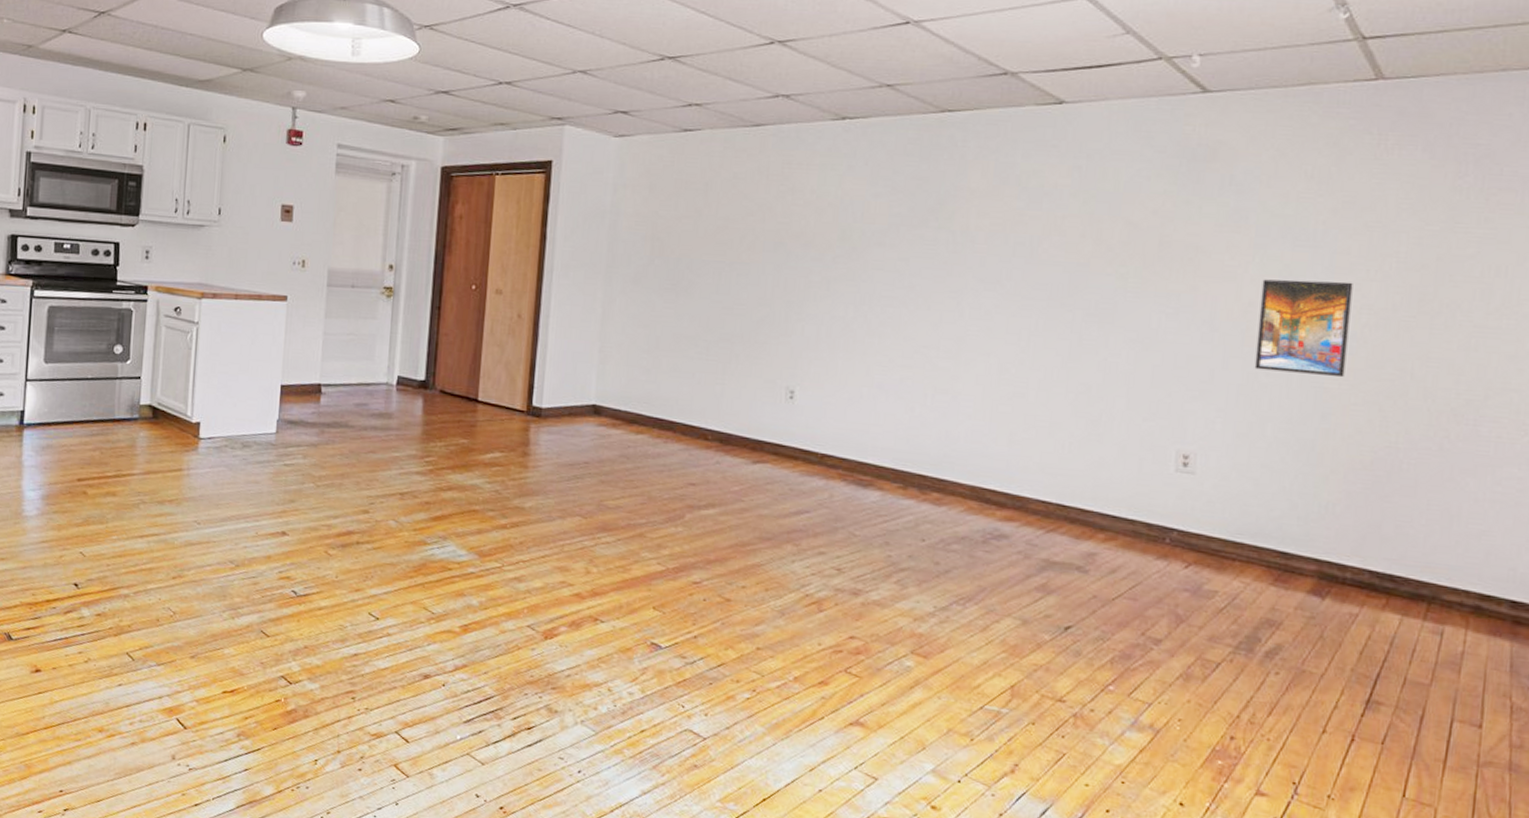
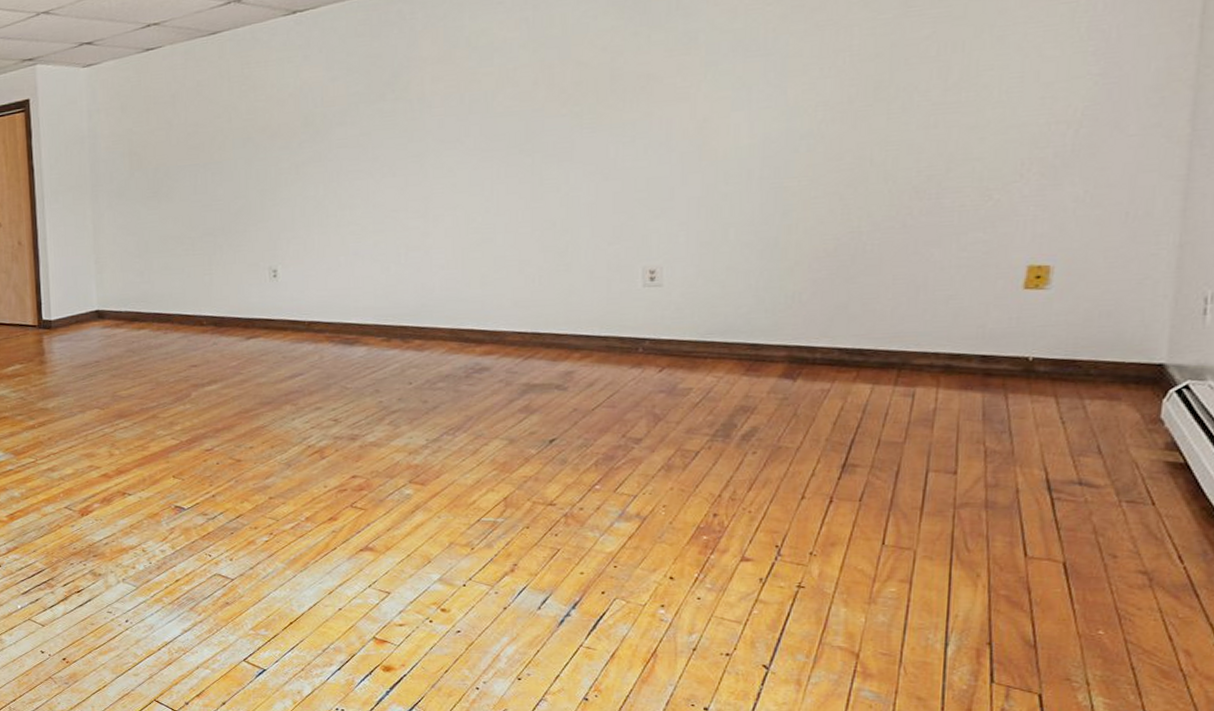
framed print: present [1254,279,1353,378] -> none [713,82,807,181]

